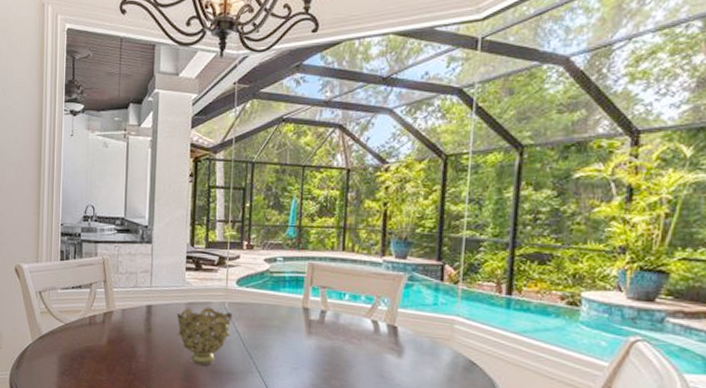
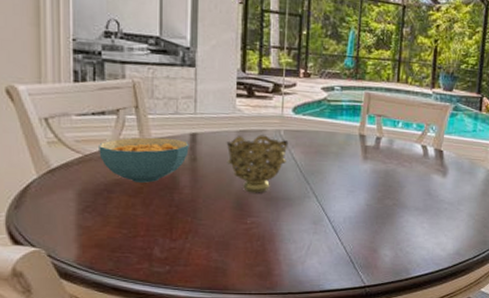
cereal bowl: none [76,308,145,351] -> present [99,137,189,183]

